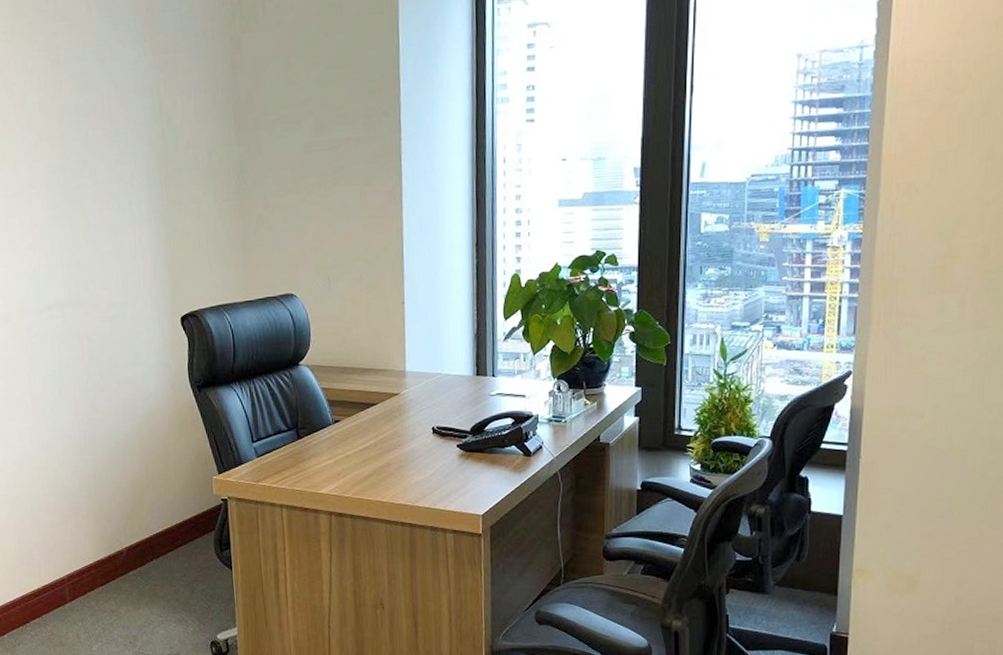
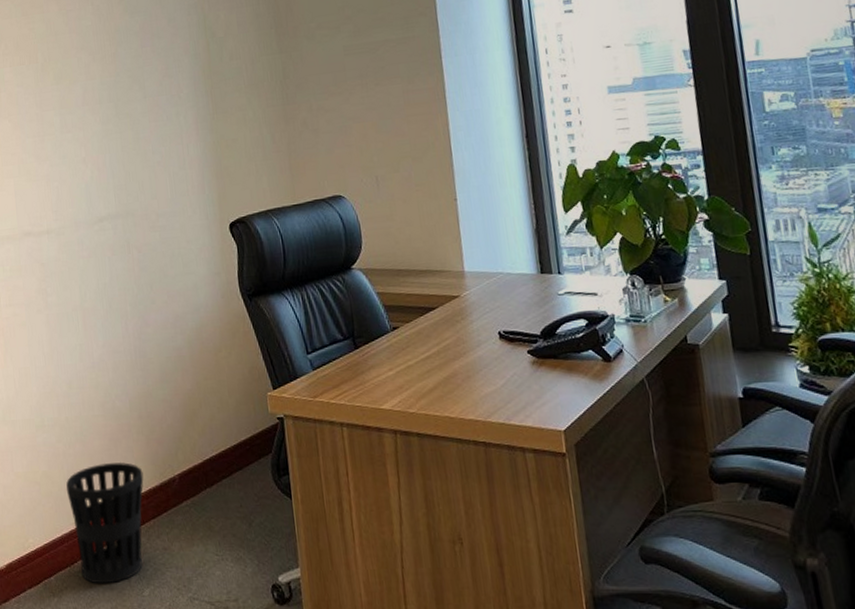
wastebasket: none [17,535,93,641] -> present [66,461,144,584]

